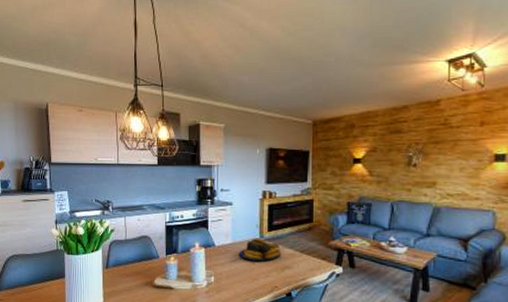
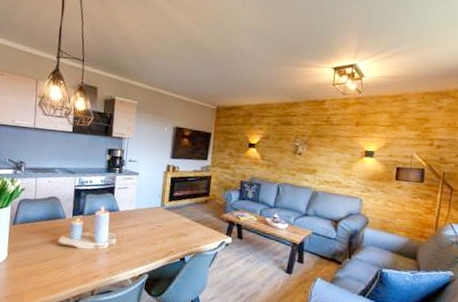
fruit bowl: present [238,238,282,262] -> none [140,206,179,228]

